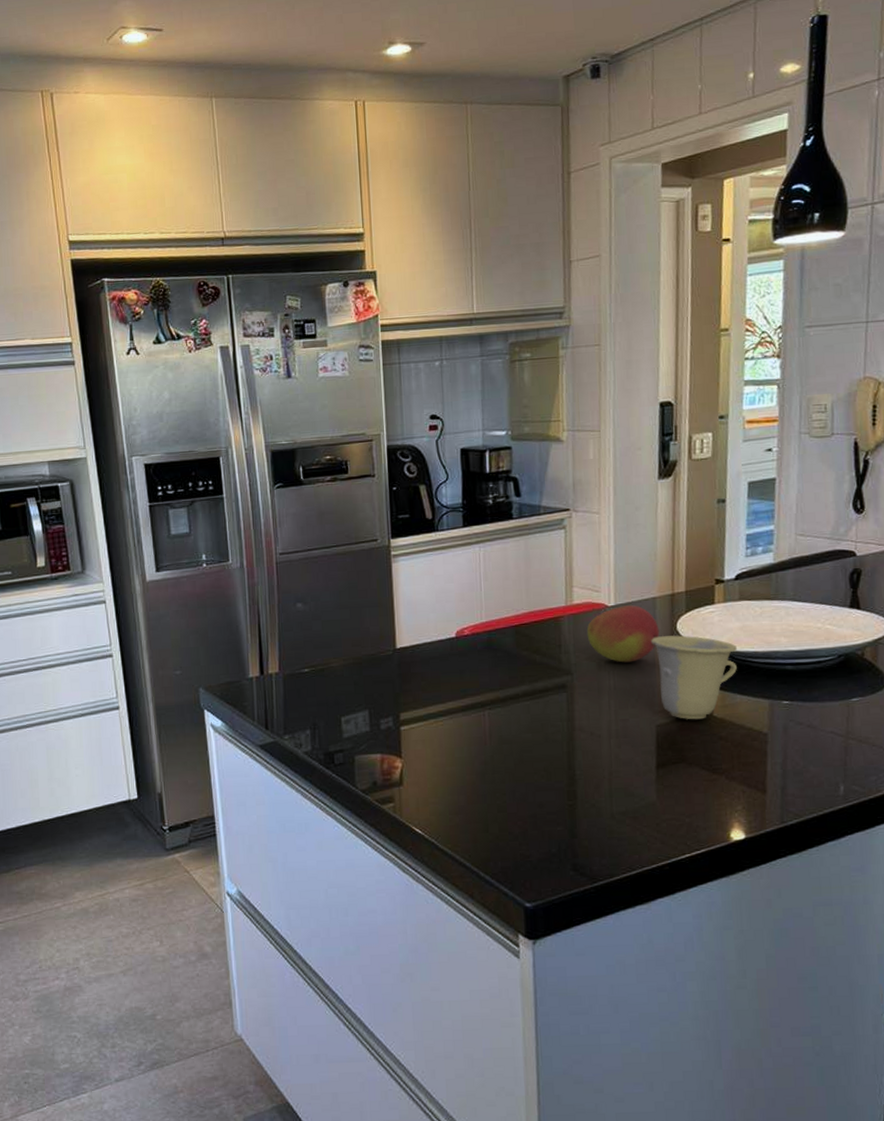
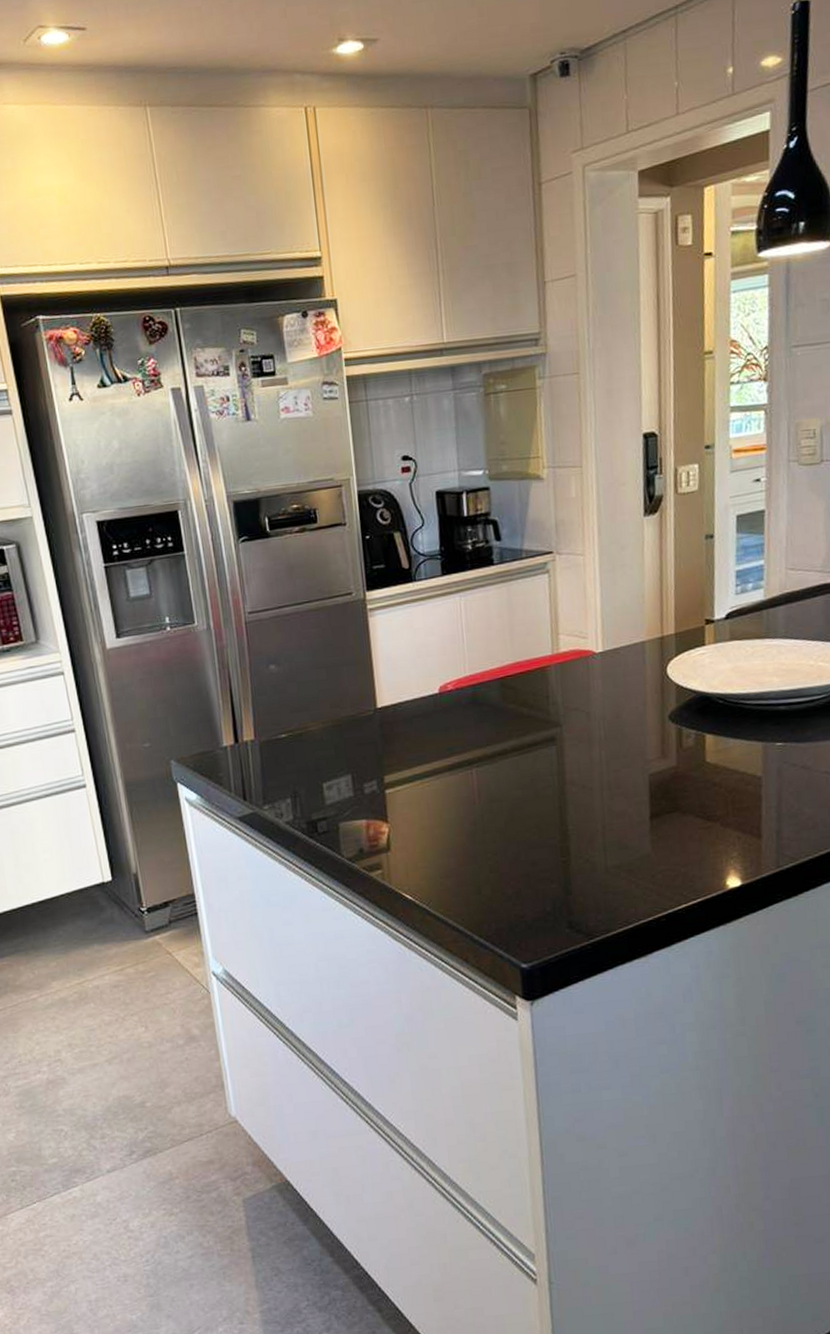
fruit: present [586,605,660,663] -> none [574,650,650,712]
cup: present [651,635,737,720] -> none [641,680,729,767]

